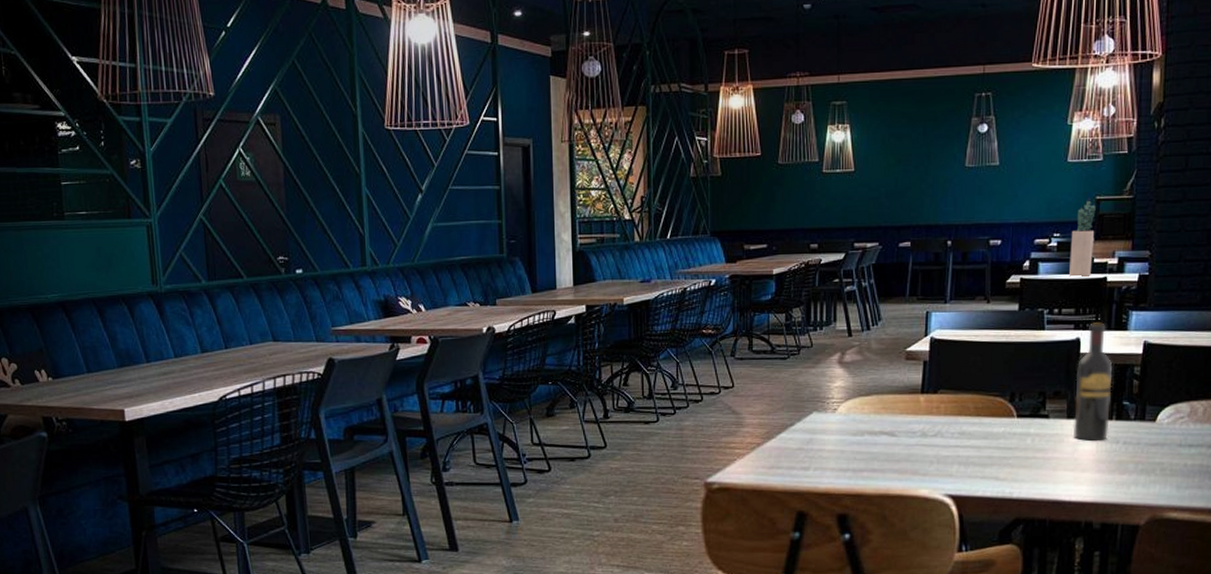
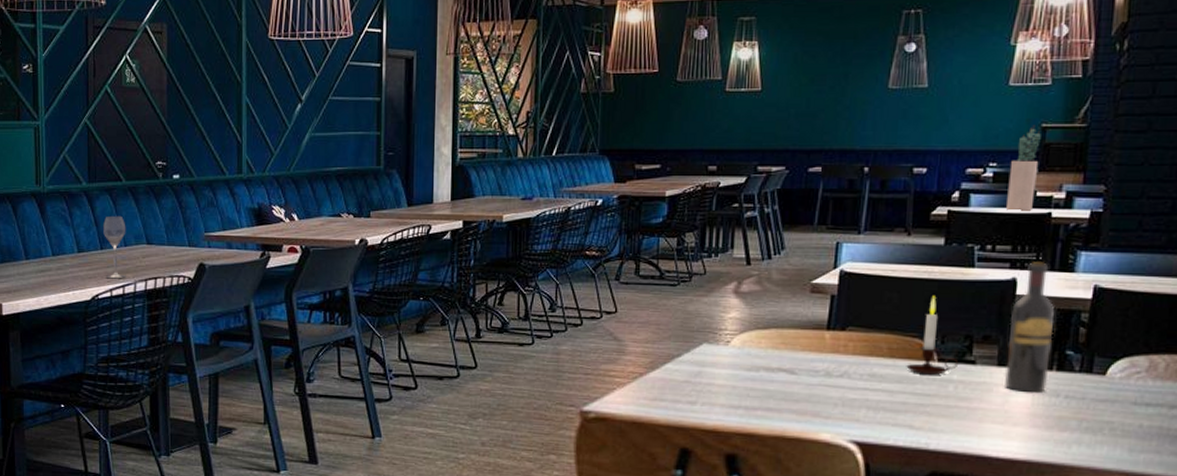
wineglass: none [225,313,254,378] -> present [102,215,126,279]
candle: none [990,357,1035,430] -> present [906,296,959,375]

